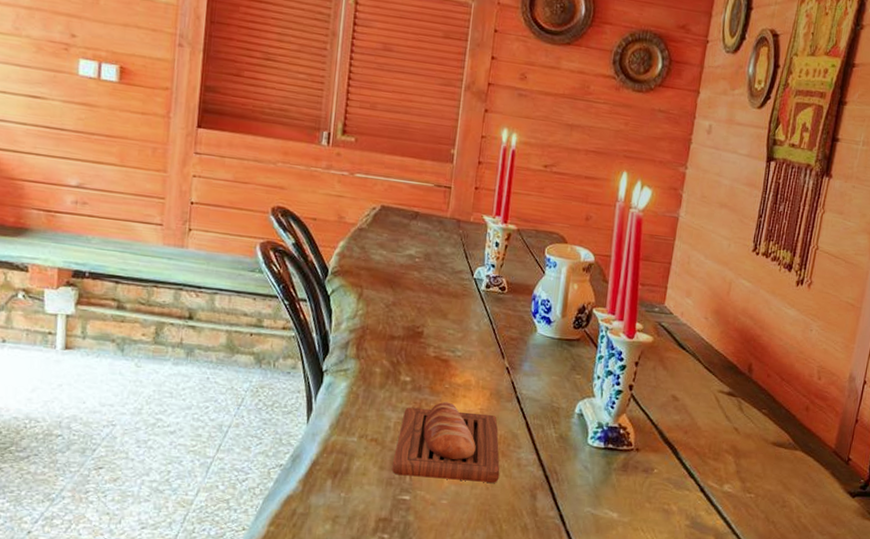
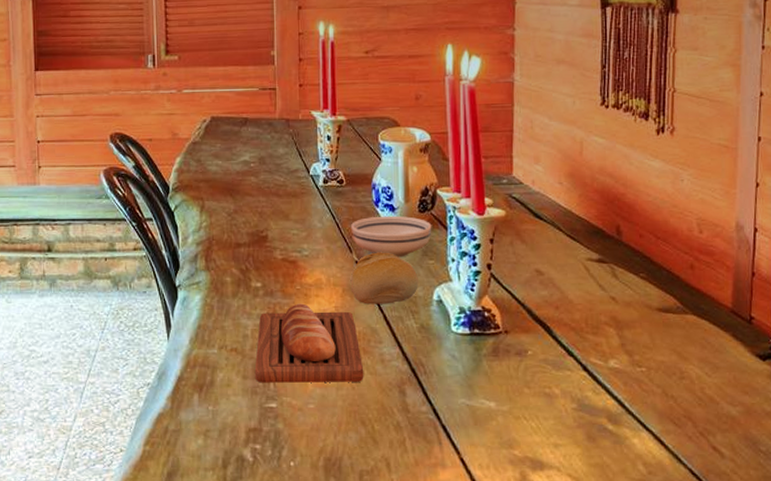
bread roll: none [498,361,564,412] -> present [350,252,418,305]
bowl: none [506,326,584,369] -> present [351,215,432,258]

